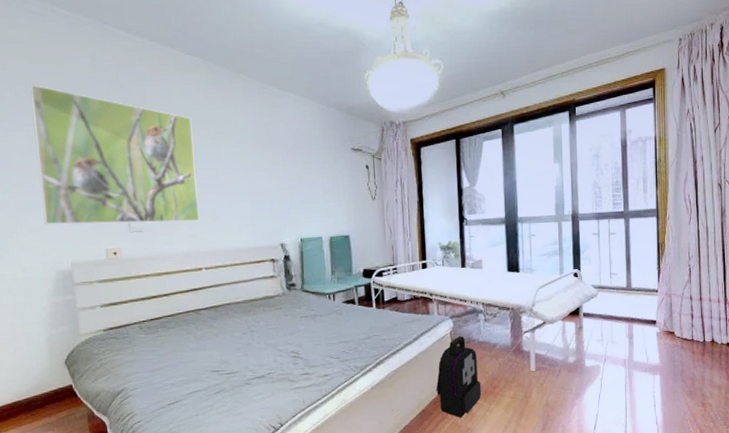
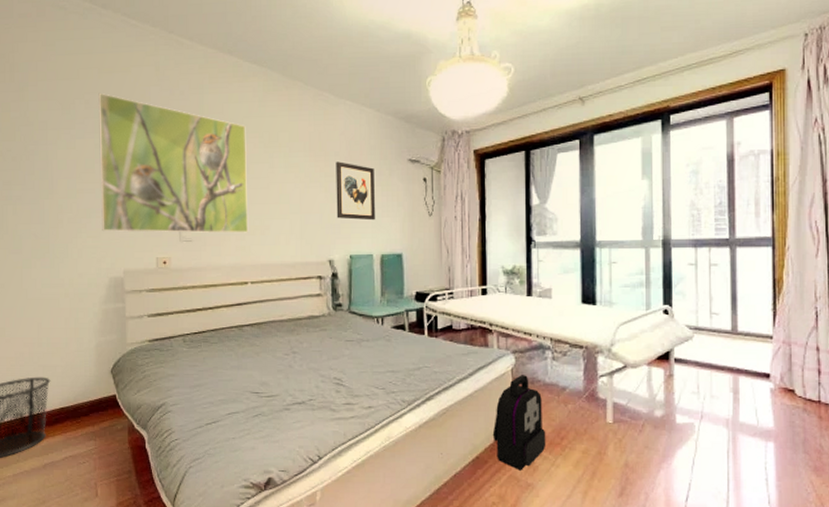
wall art: none [282,151,323,206] -> present [336,161,375,221]

